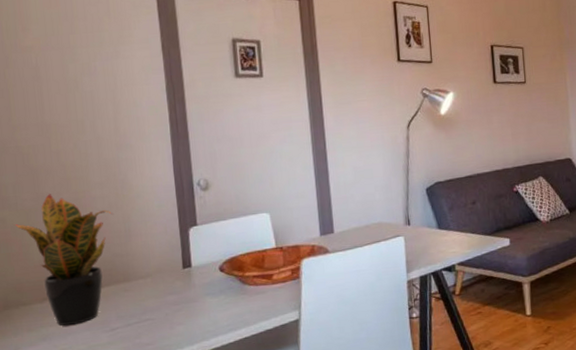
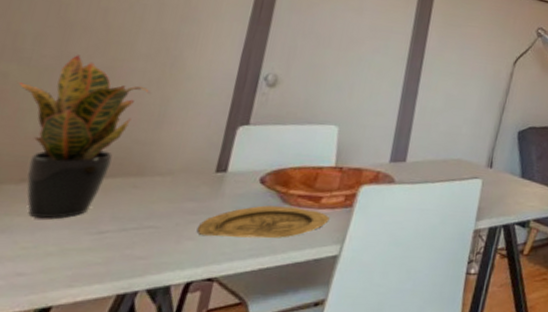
plate: none [183,286,284,320] -> present [197,205,330,239]

